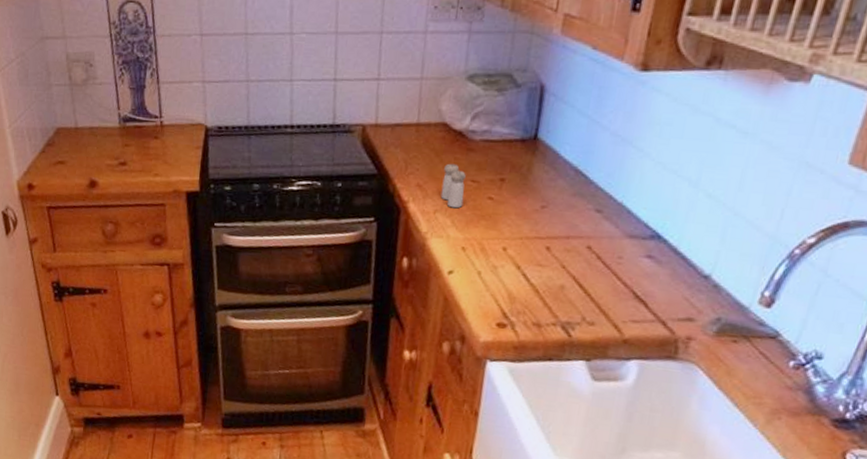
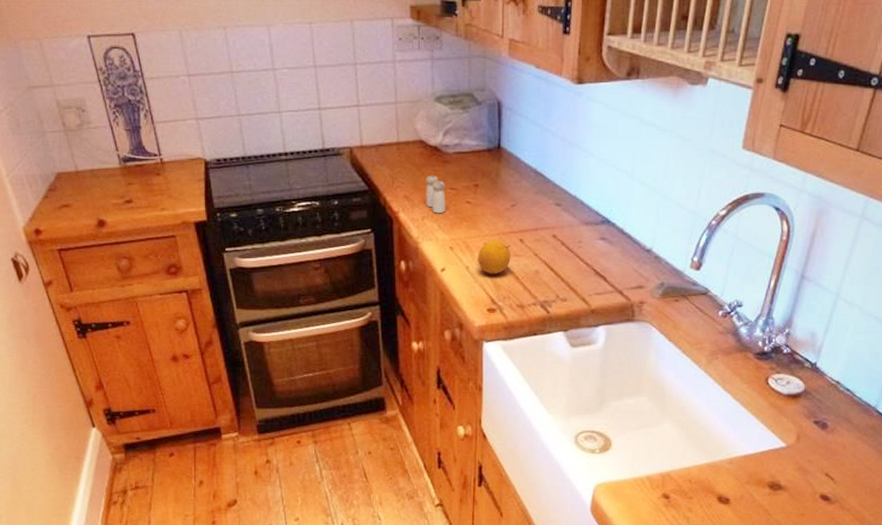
fruit: none [492,245,535,284] -> present [478,241,511,274]

